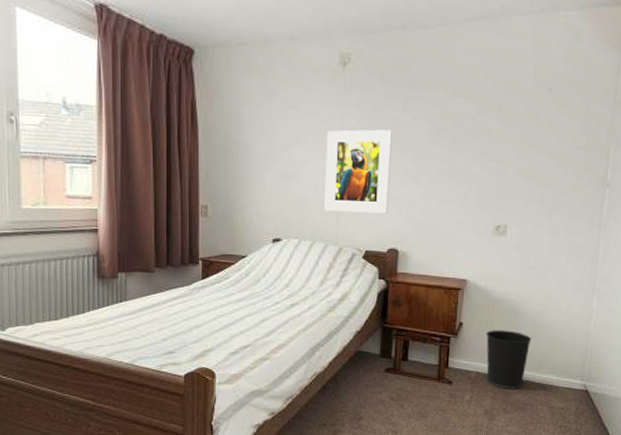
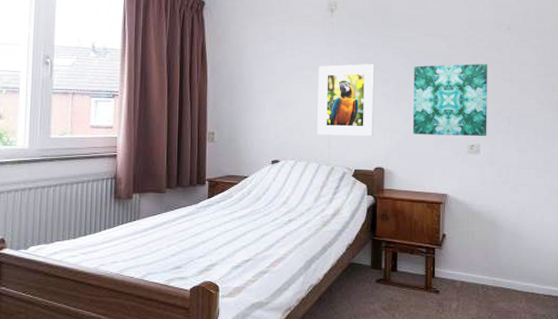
wall art: none [433,132,522,216] -> present [413,64,487,136]
wastebasket: present [486,330,532,389] -> none [467,241,510,298]

